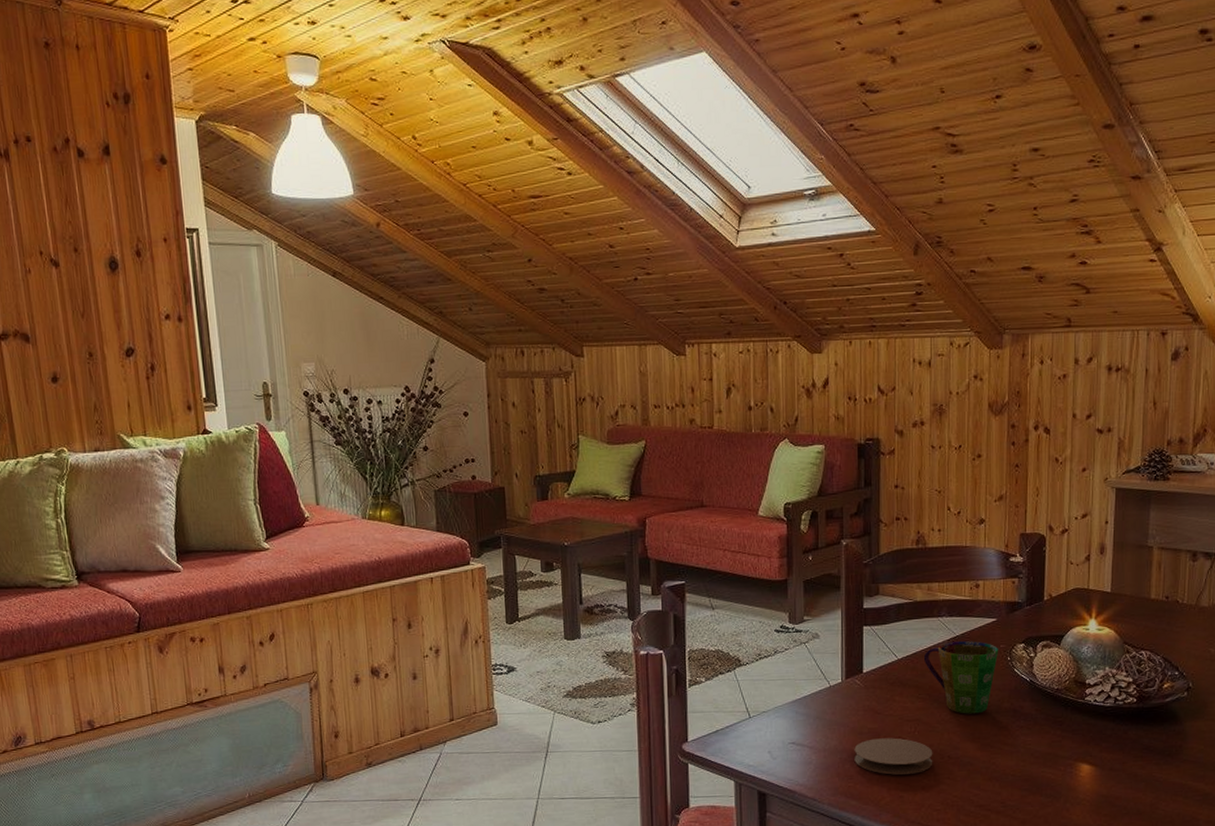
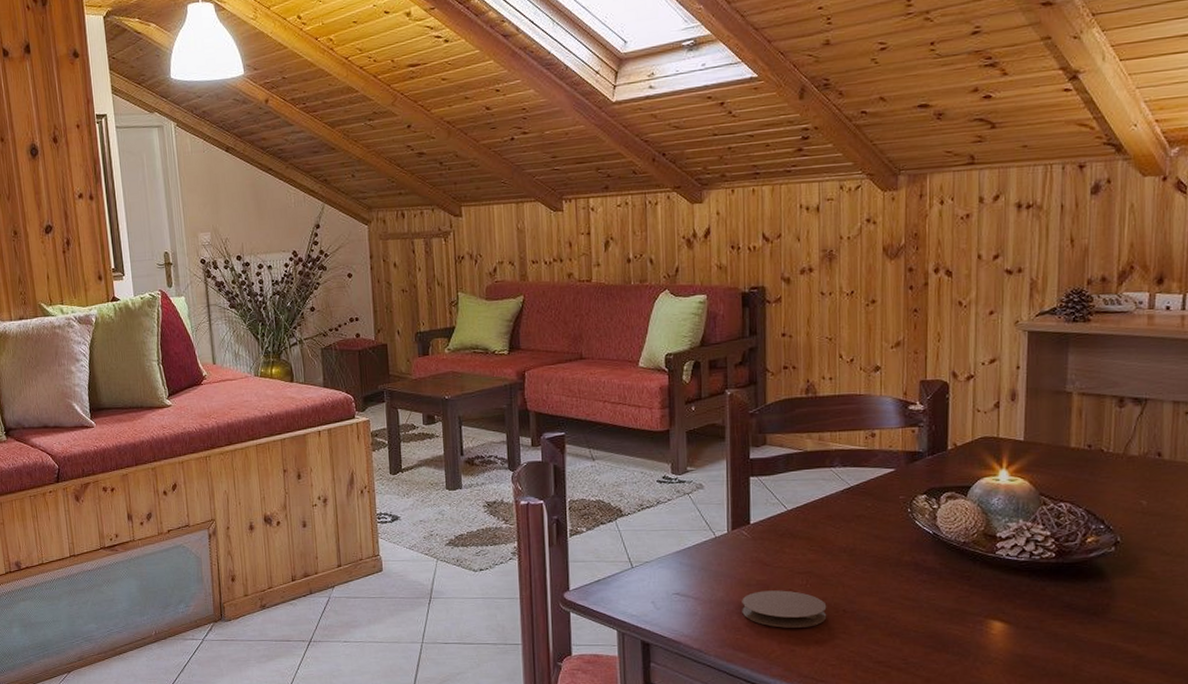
cup: present [924,641,999,714] -> none [816,492,898,567]

